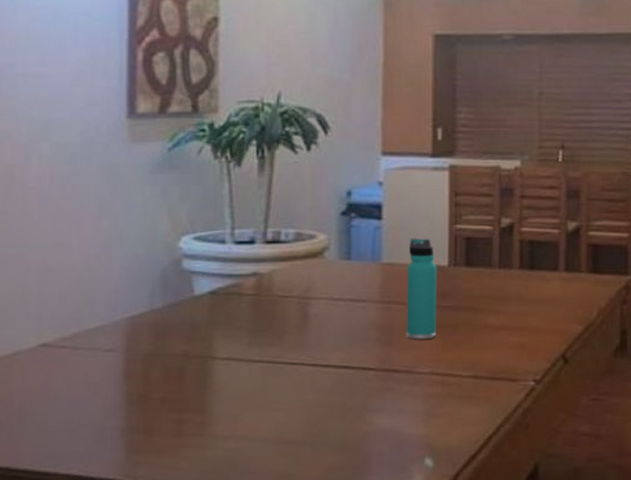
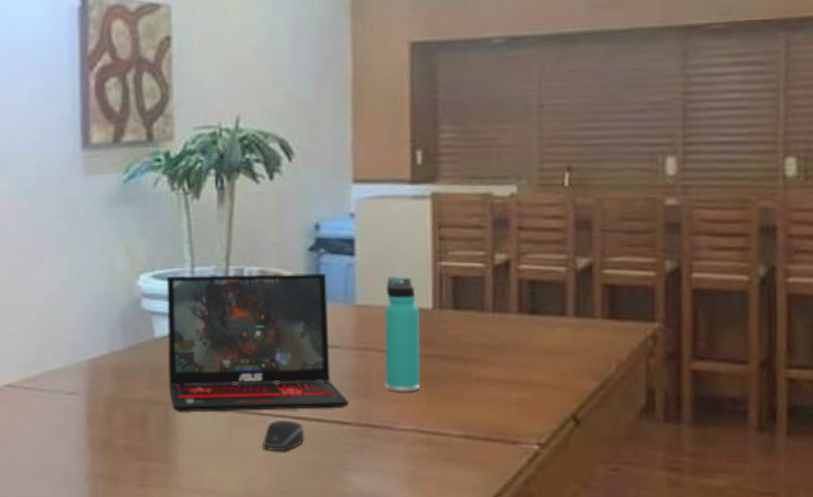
laptop: none [207,235,373,365] -> present [166,273,349,412]
computer mouse: none [294,368,333,398] -> present [263,420,305,452]

